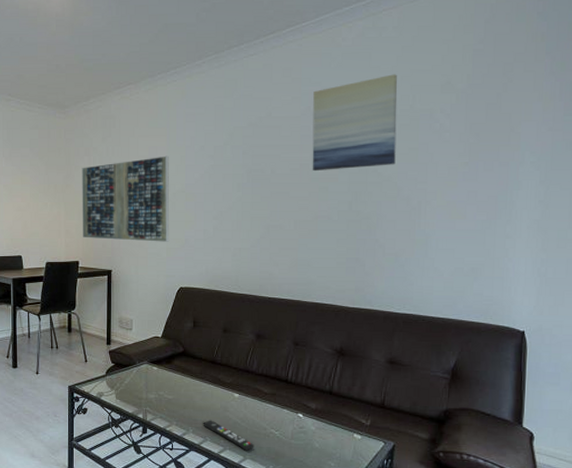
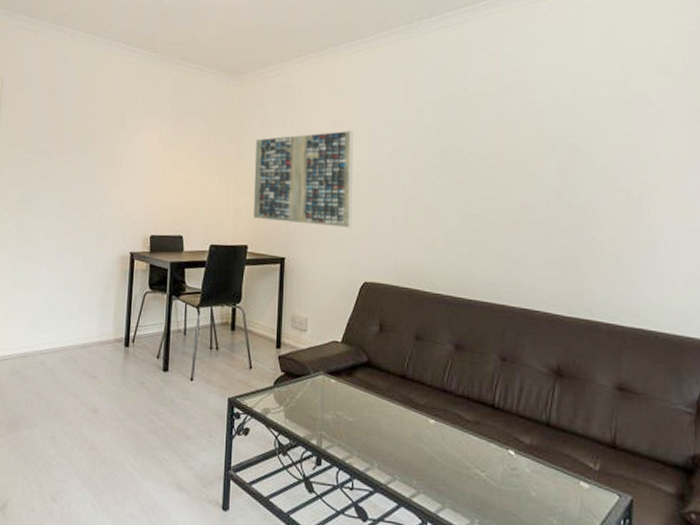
remote control: present [203,420,254,451] -> none [390,452,455,497]
wall art: present [312,74,398,172] -> none [513,53,610,155]

